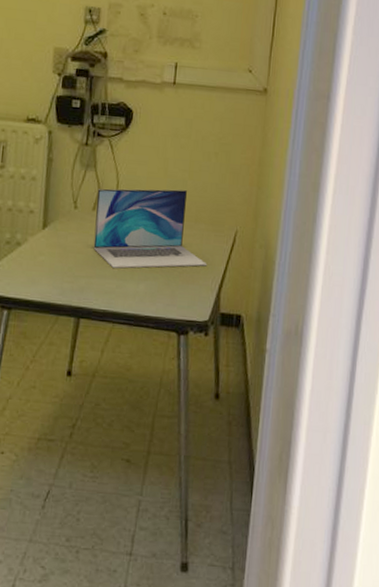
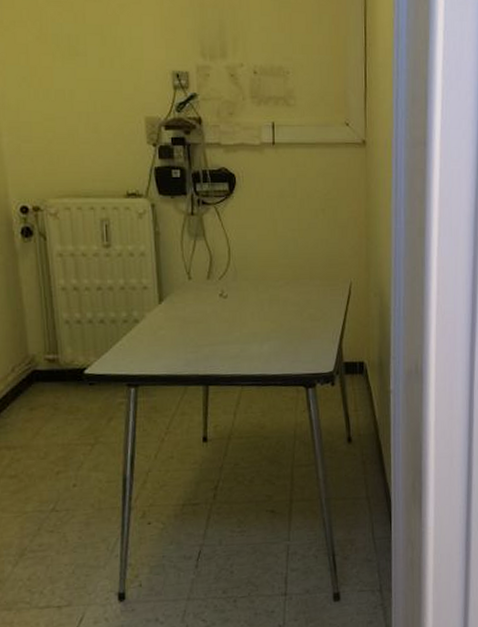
laptop: present [93,188,208,269] -> none [209,249,327,333]

